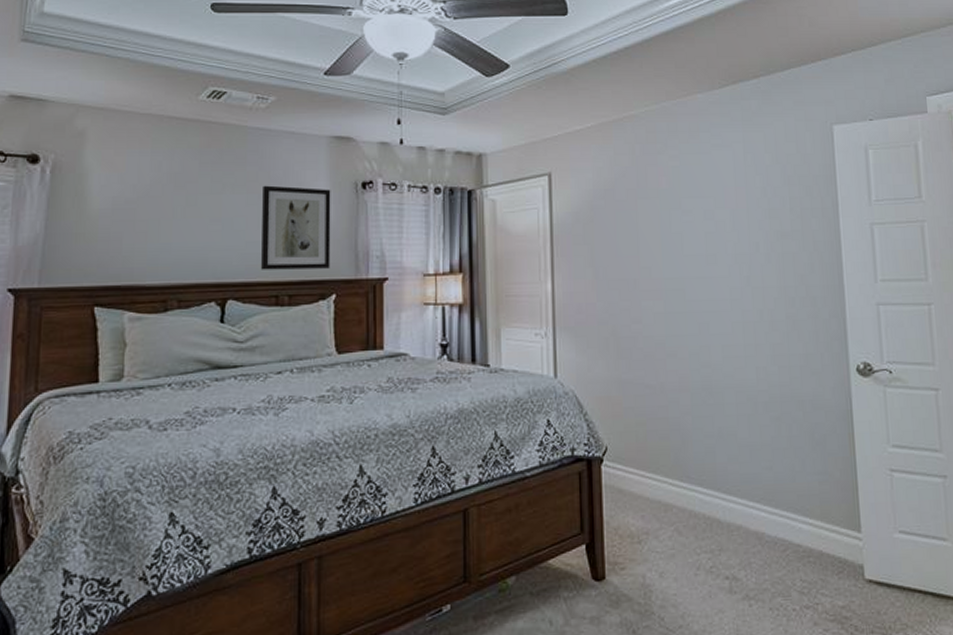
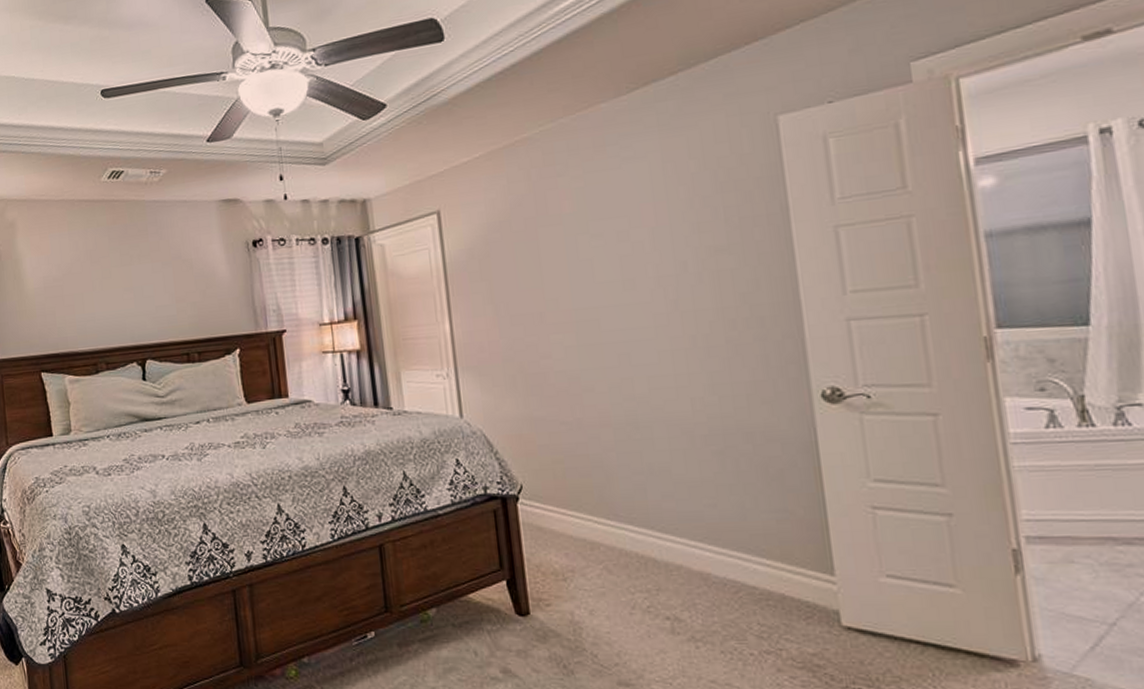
wall art: present [261,185,331,270] -> none [164,250,232,331]

